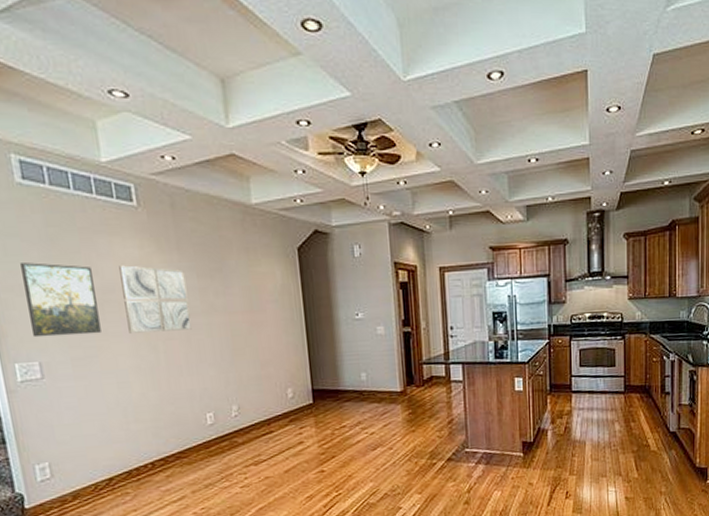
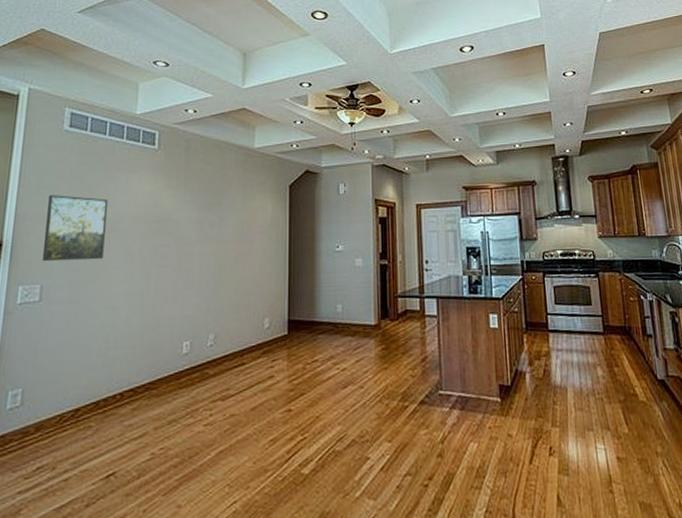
wall art: present [119,265,192,333] -> none [128,198,187,260]

